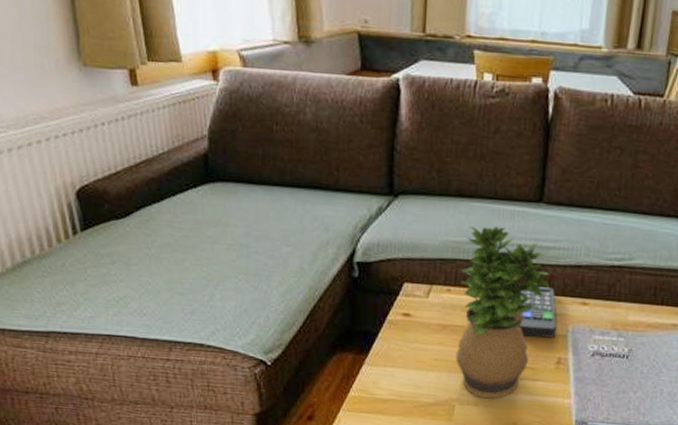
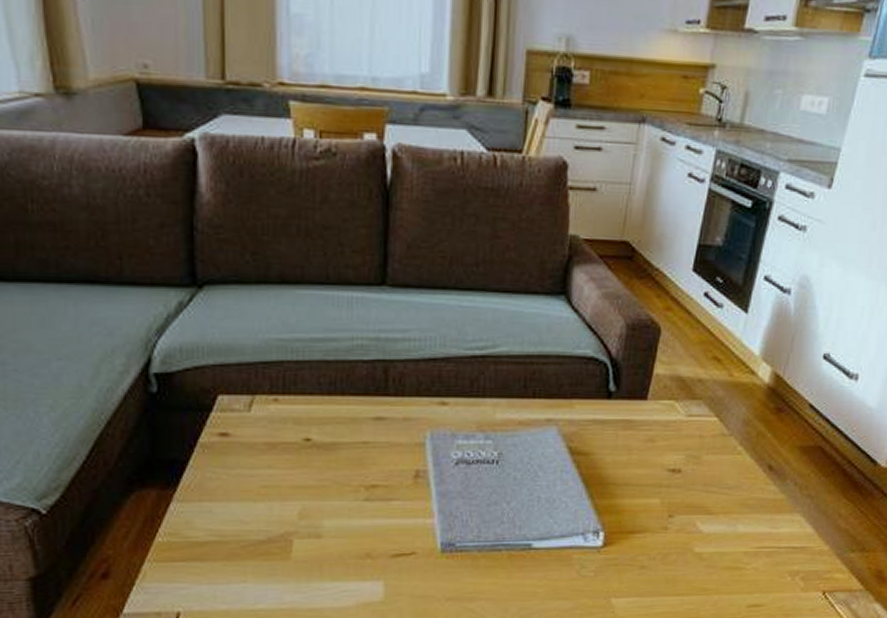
potted plant: present [455,226,552,399] -> none [288,317,403,528]
remote control: present [518,287,557,338] -> none [365,387,412,448]

